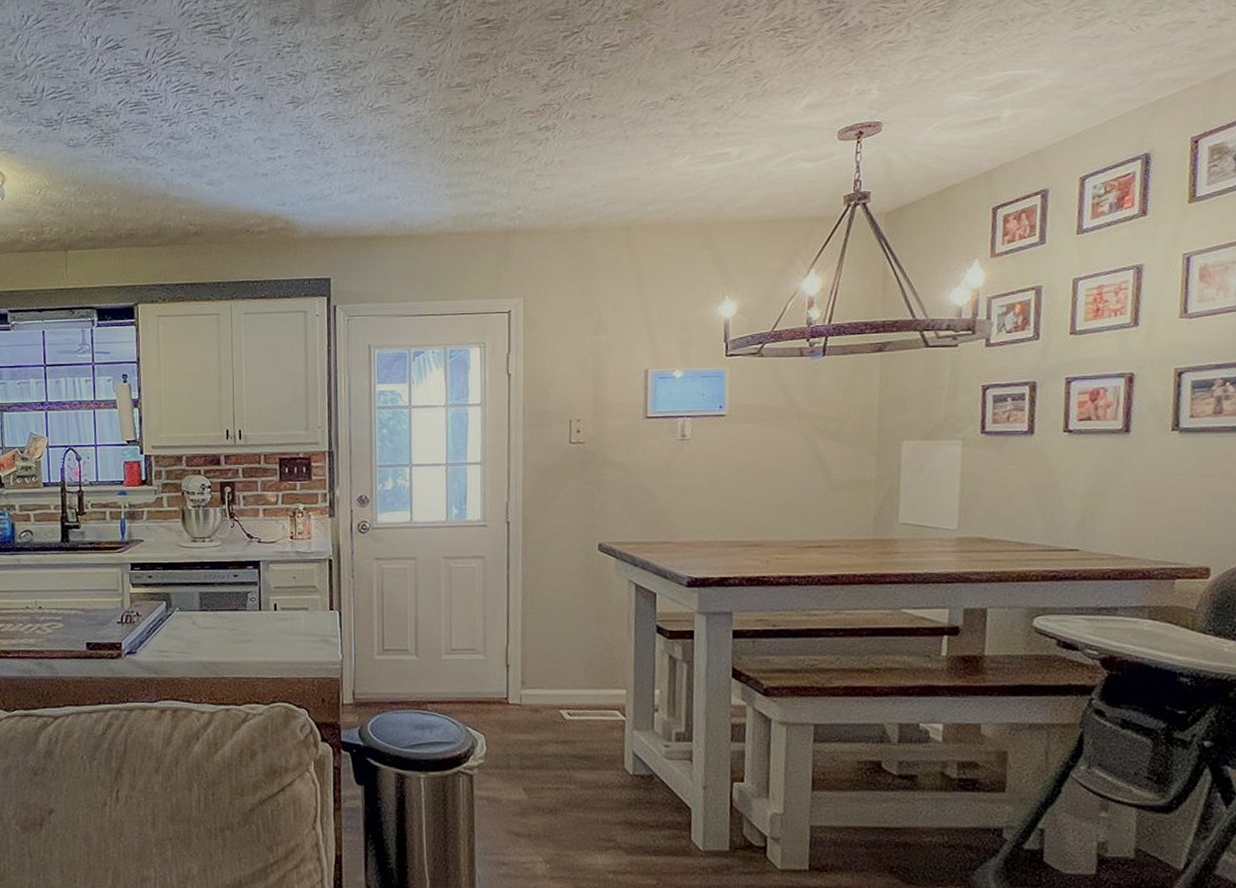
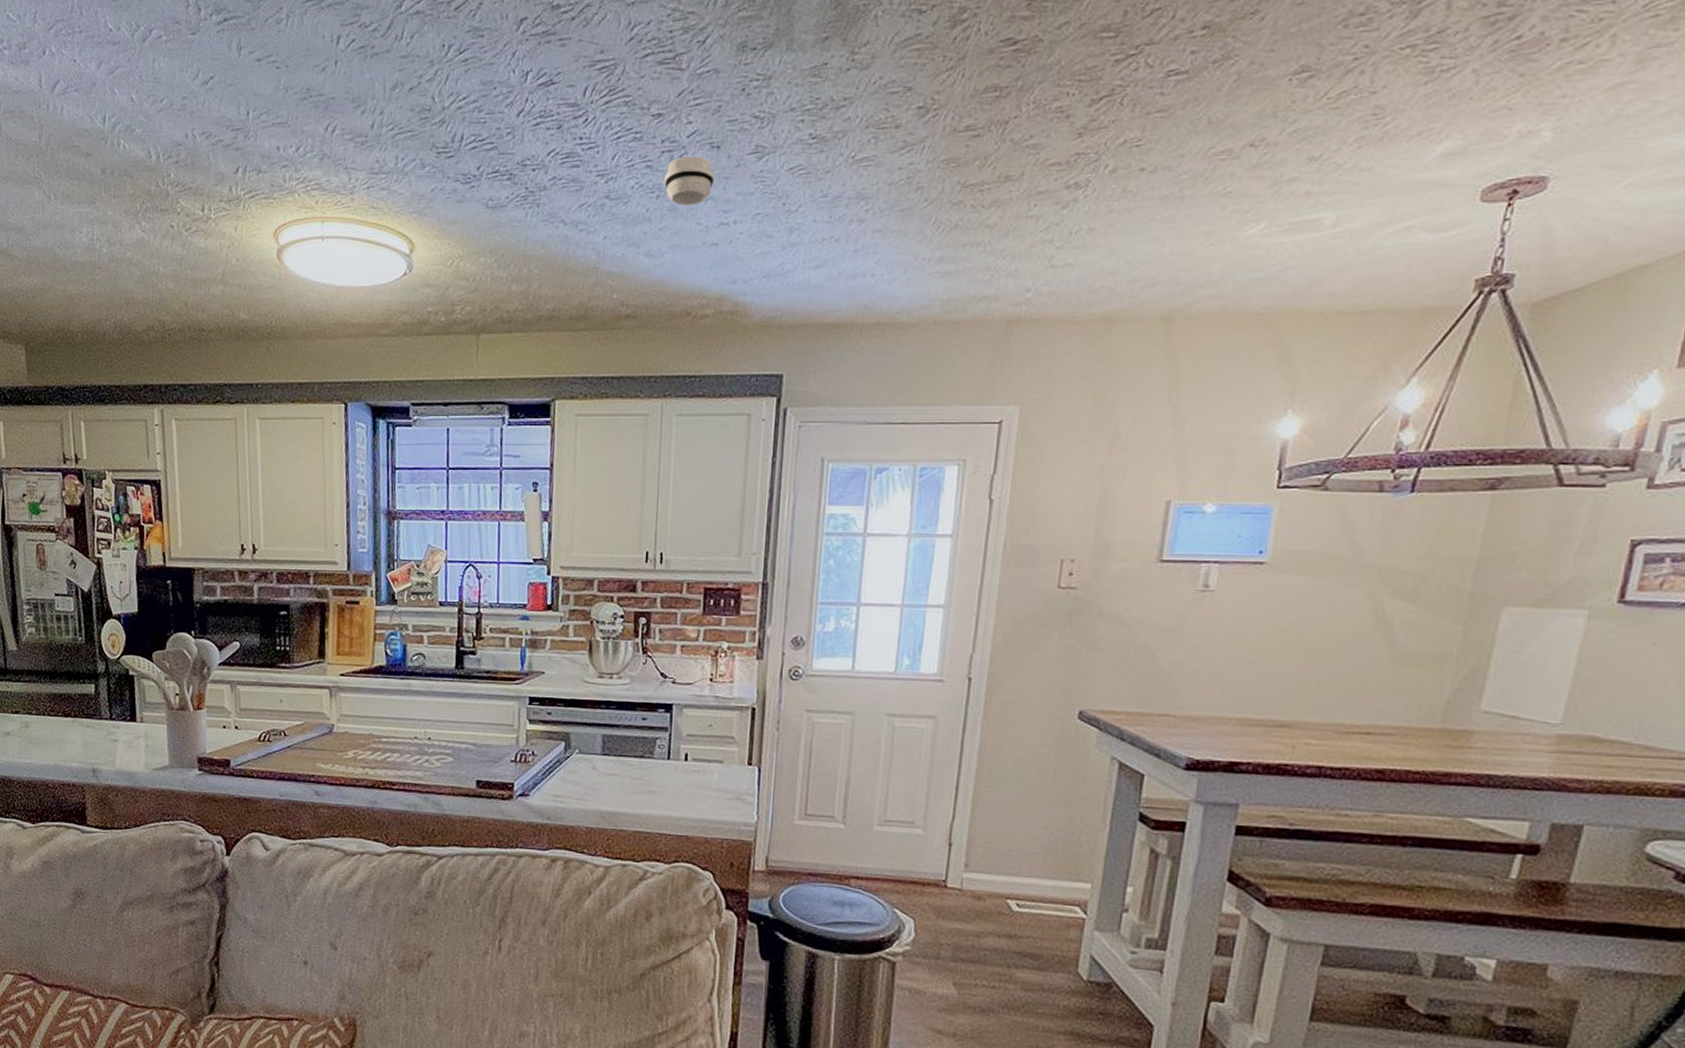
smoke detector: none [219,105,261,144] -> present [664,156,715,206]

